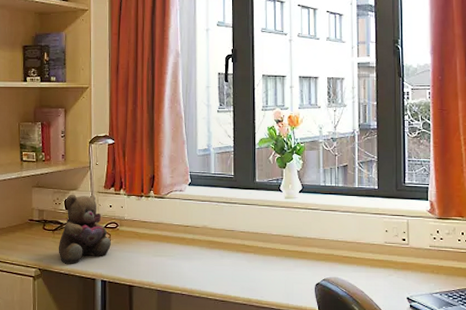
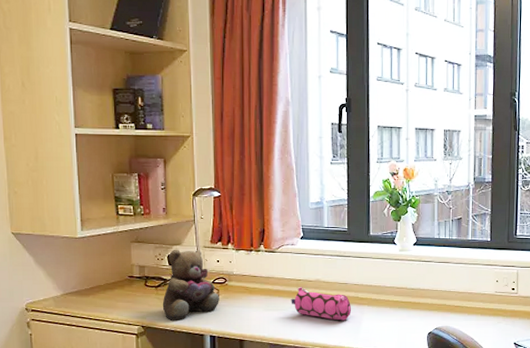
pencil case: none [178,233,238,269] -> present [291,287,352,321]

